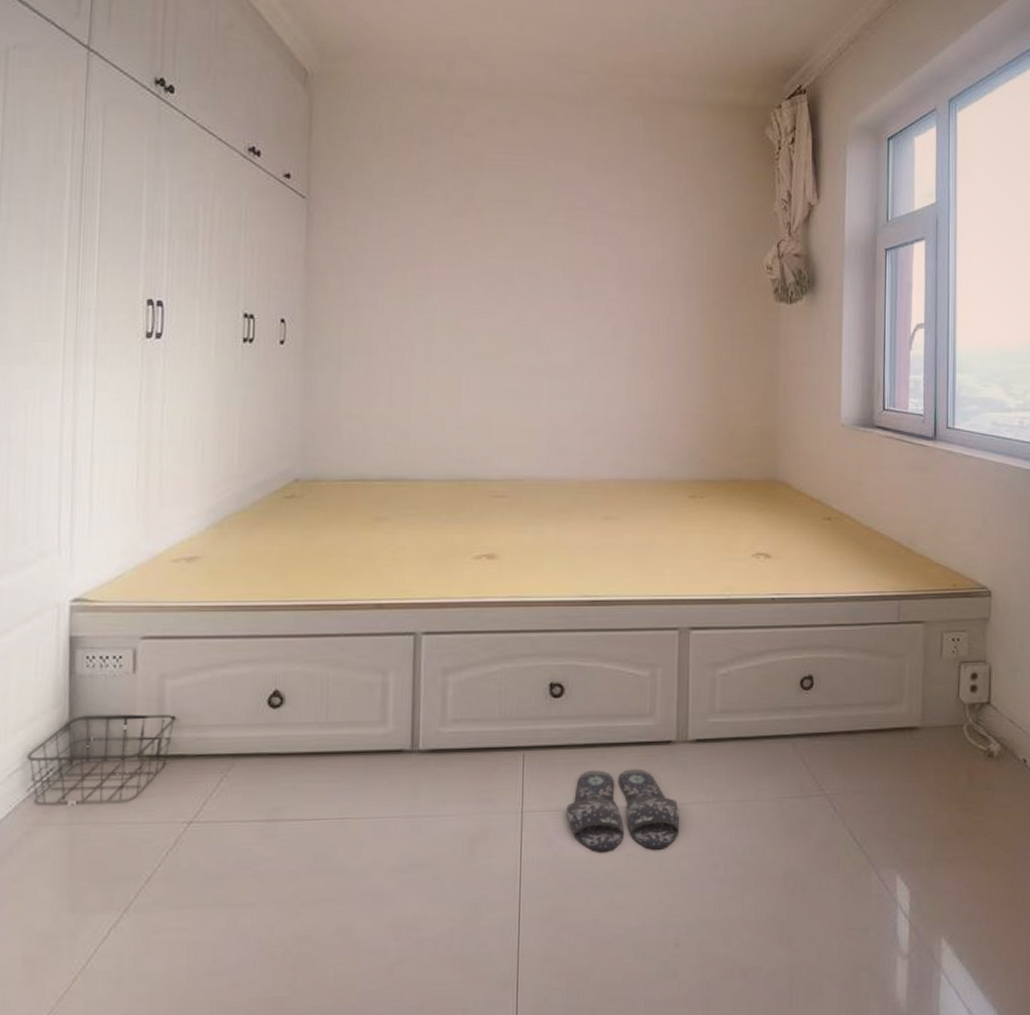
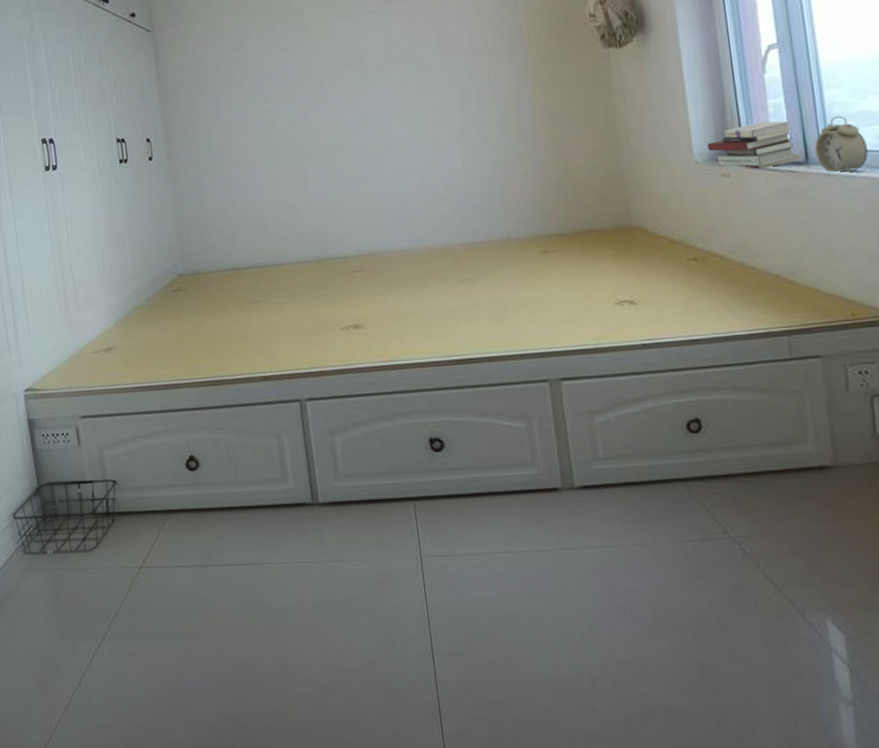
slippers: present [567,768,680,852] -> none [462,515,579,594]
books: none [853,395,932,440] -> present [707,120,803,170]
alarm clock: none [943,399,984,453] -> present [815,115,868,173]

